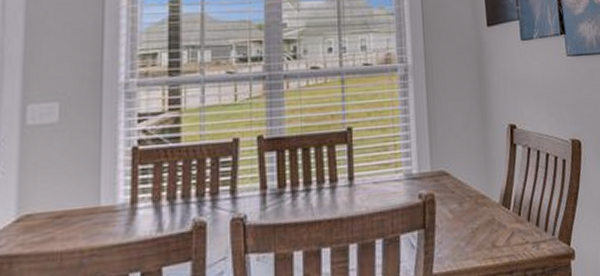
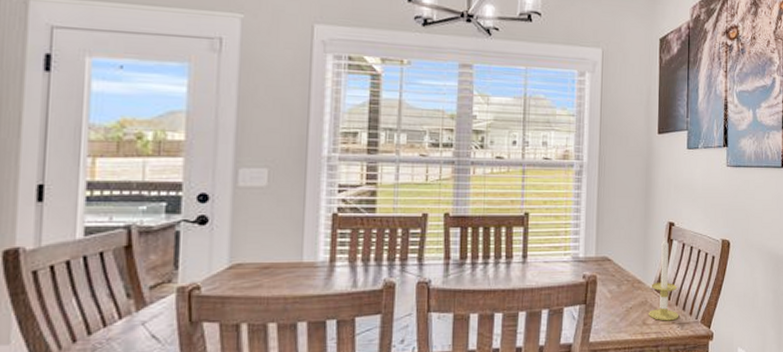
candle: none [498,142,532,241] -> present [649,237,678,321]

